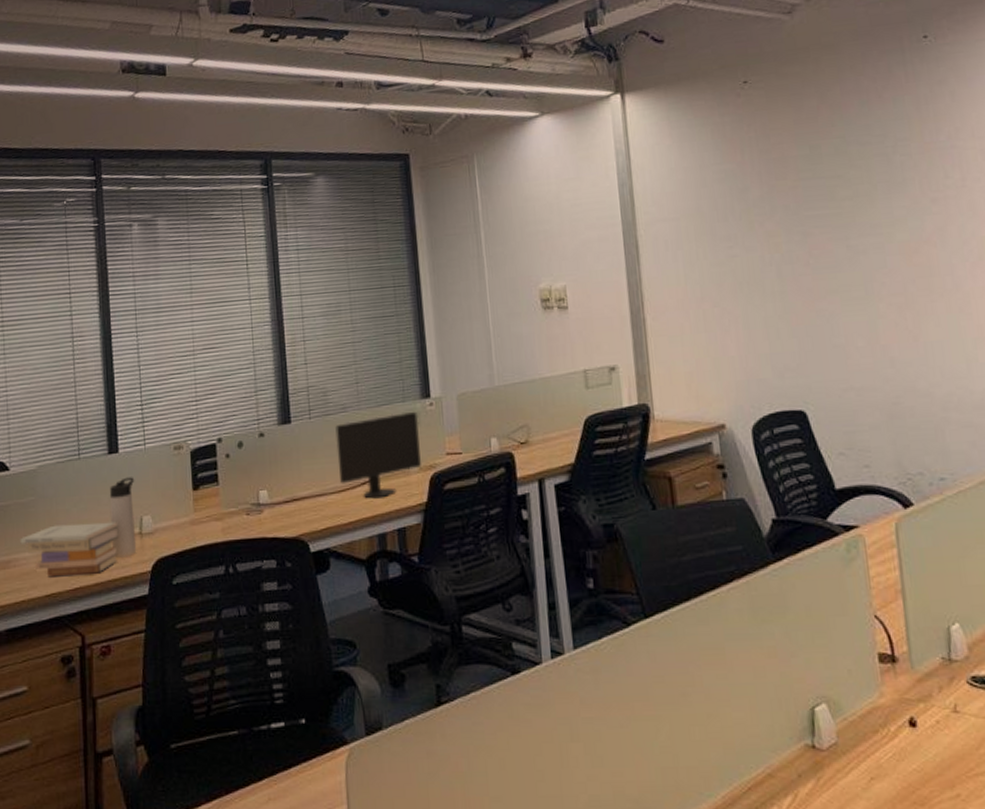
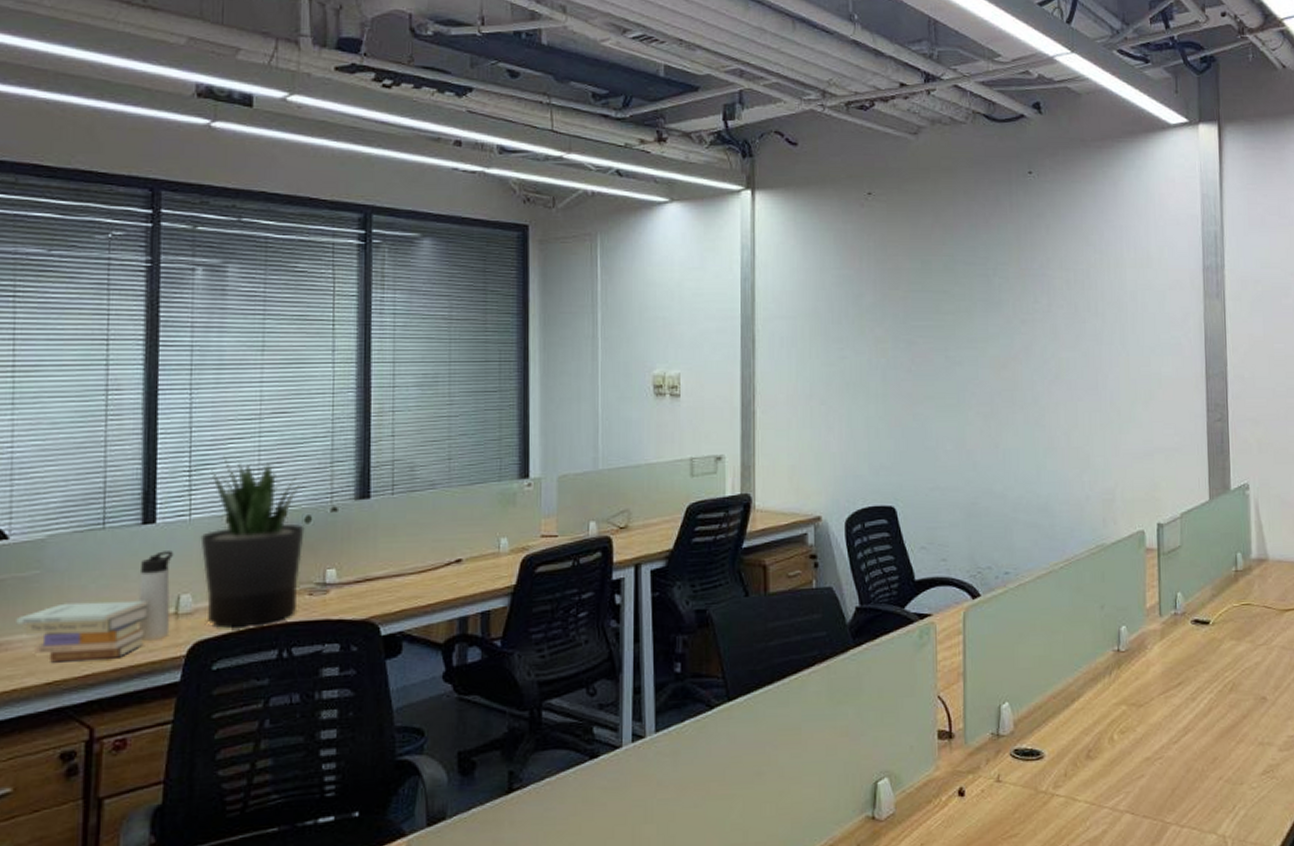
planter: none [154,390,238,546] -> present [200,455,305,628]
computer monitor: present [335,411,421,499] -> none [420,491,515,581]

